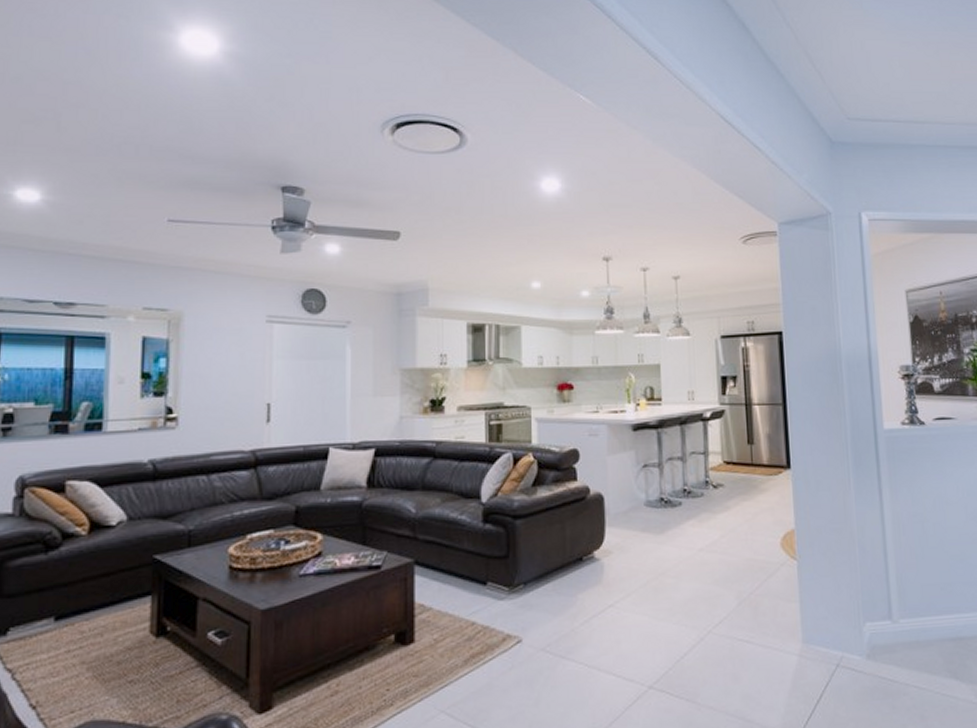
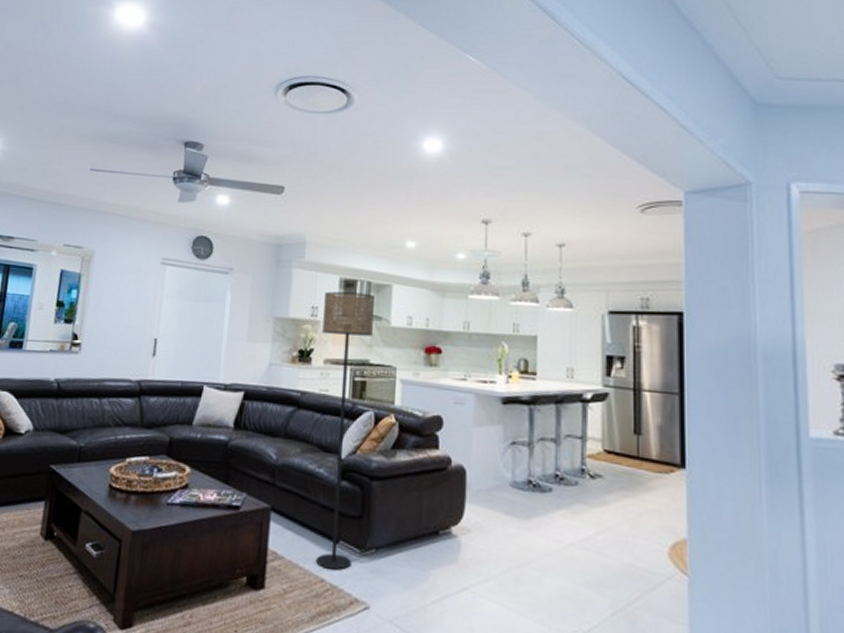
floor lamp: none [453,337,506,612] -> present [316,291,374,570]

